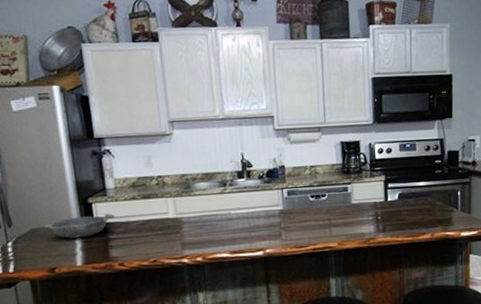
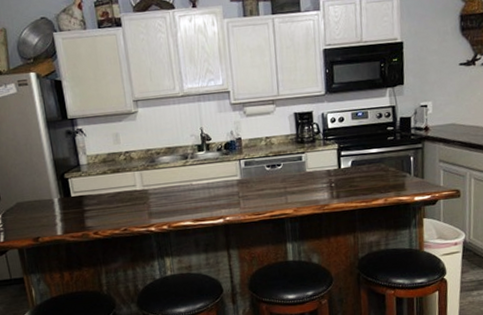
bowl: present [44,213,116,239] -> none [28,187,89,211]

